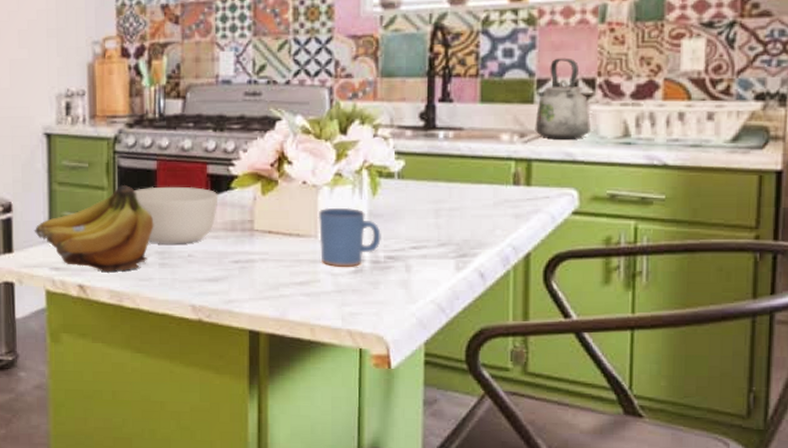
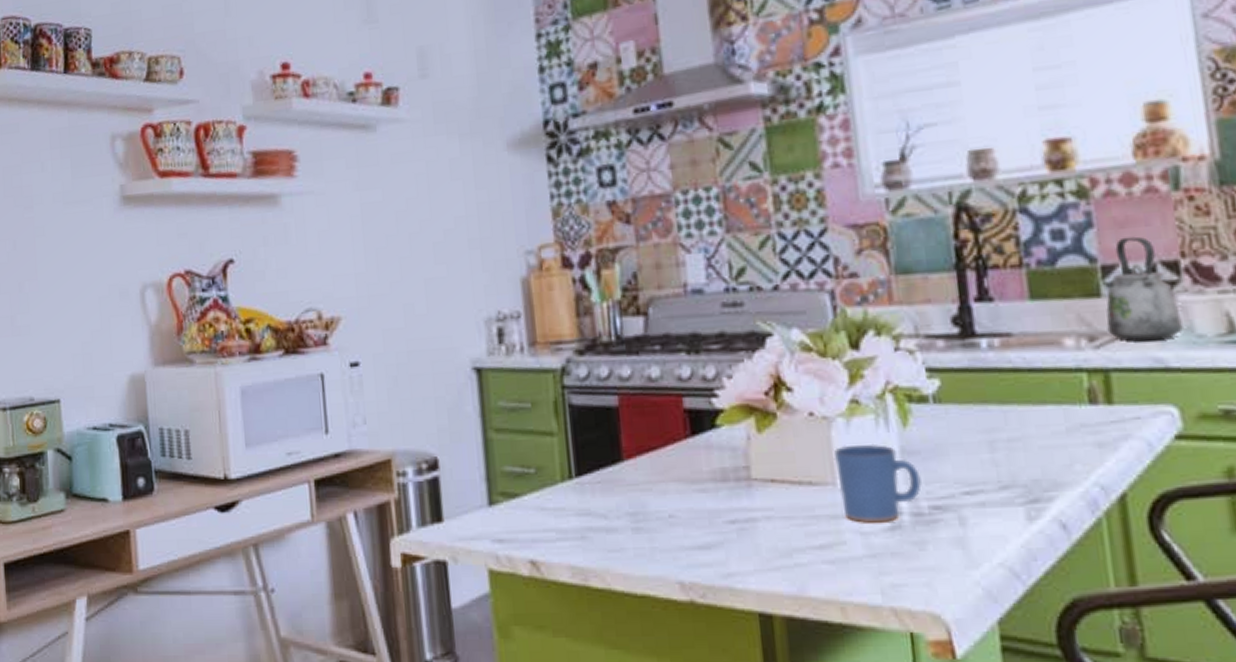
fruit: present [34,185,154,272] -> none [468,429,621,542]
bowl: present [134,186,218,244] -> none [591,426,701,503]

